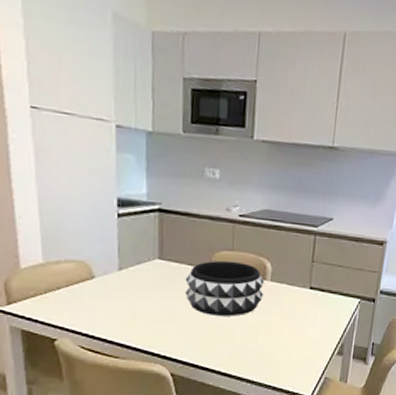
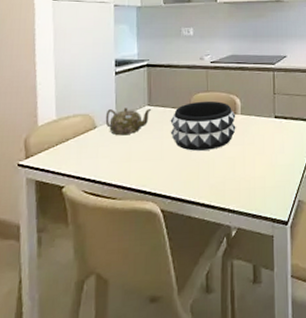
teapot: none [105,258,164,290] -> present [105,108,152,136]

